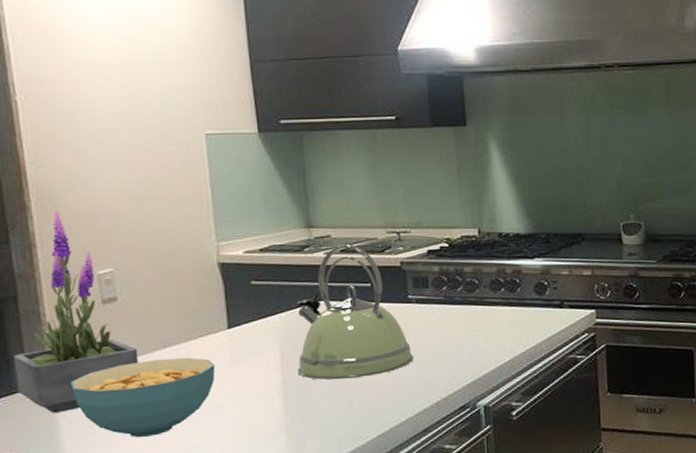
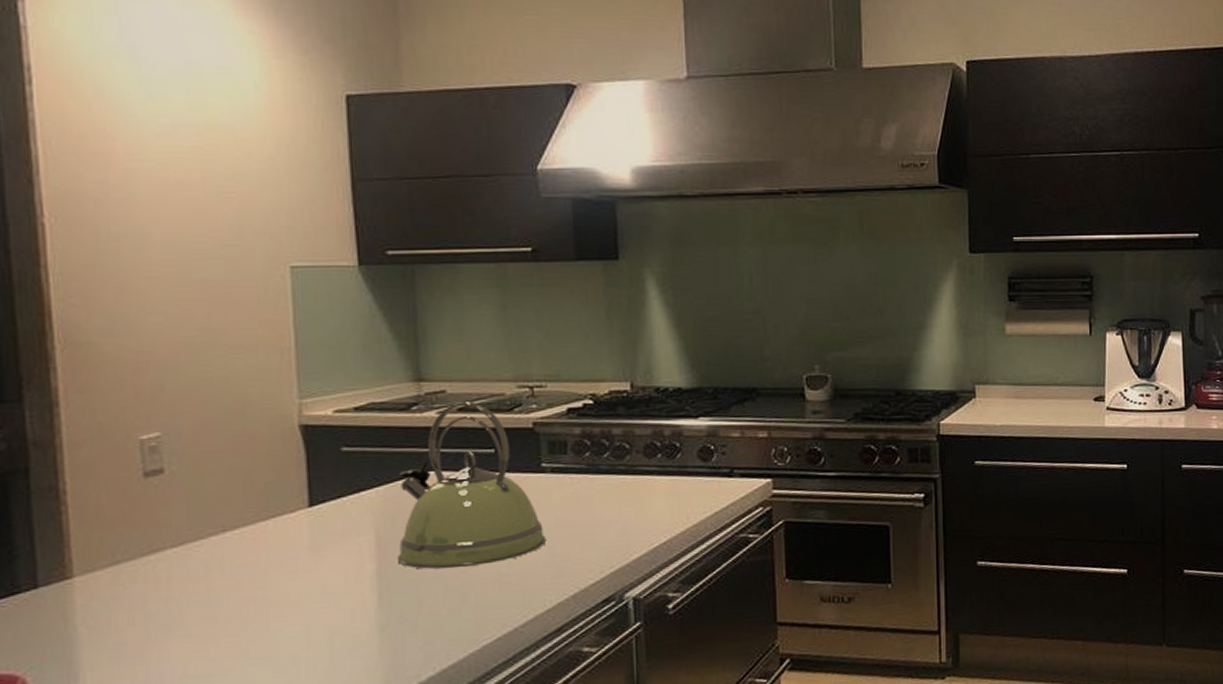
potted plant: present [13,211,139,413] -> none [18,360,189,618]
cereal bowl: present [70,357,216,438] -> none [95,543,290,648]

